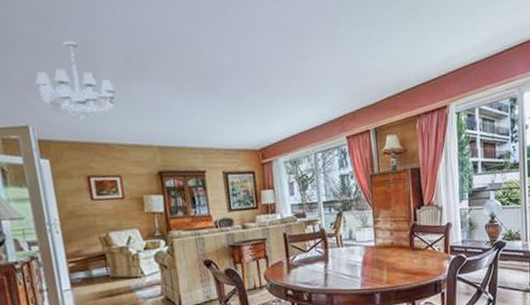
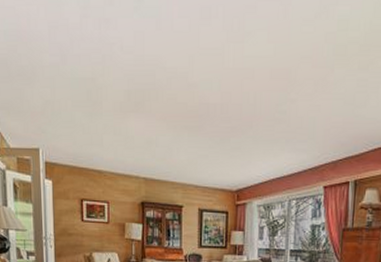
chandelier: present [35,41,115,120] -> none [49,73,113,147]

